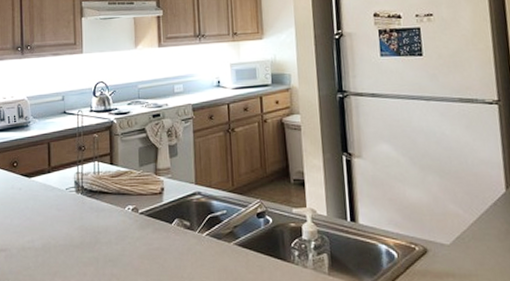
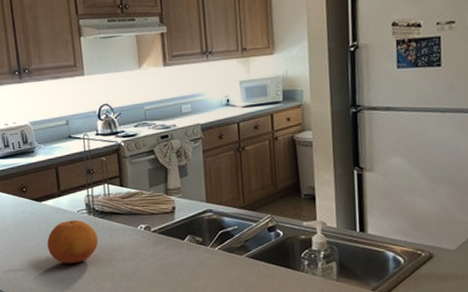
fruit: none [33,198,85,245] -> present [47,219,99,263]

